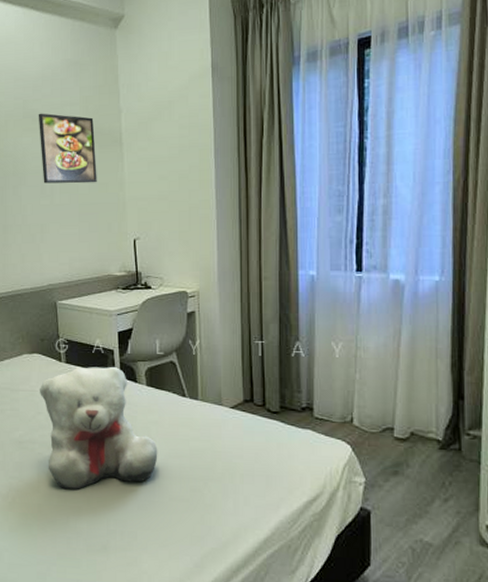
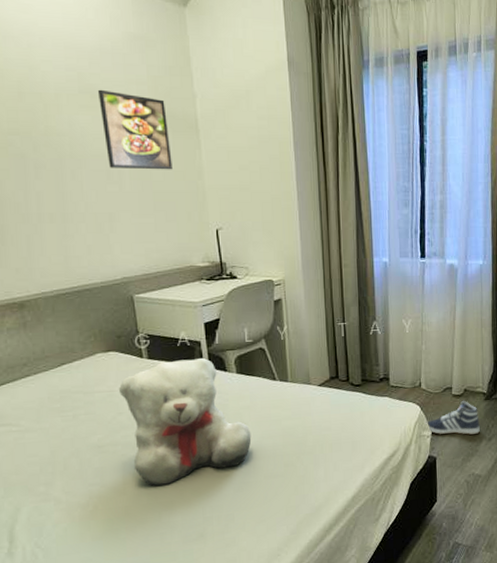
sneaker: none [358,447,432,491] -> present [426,401,480,435]

